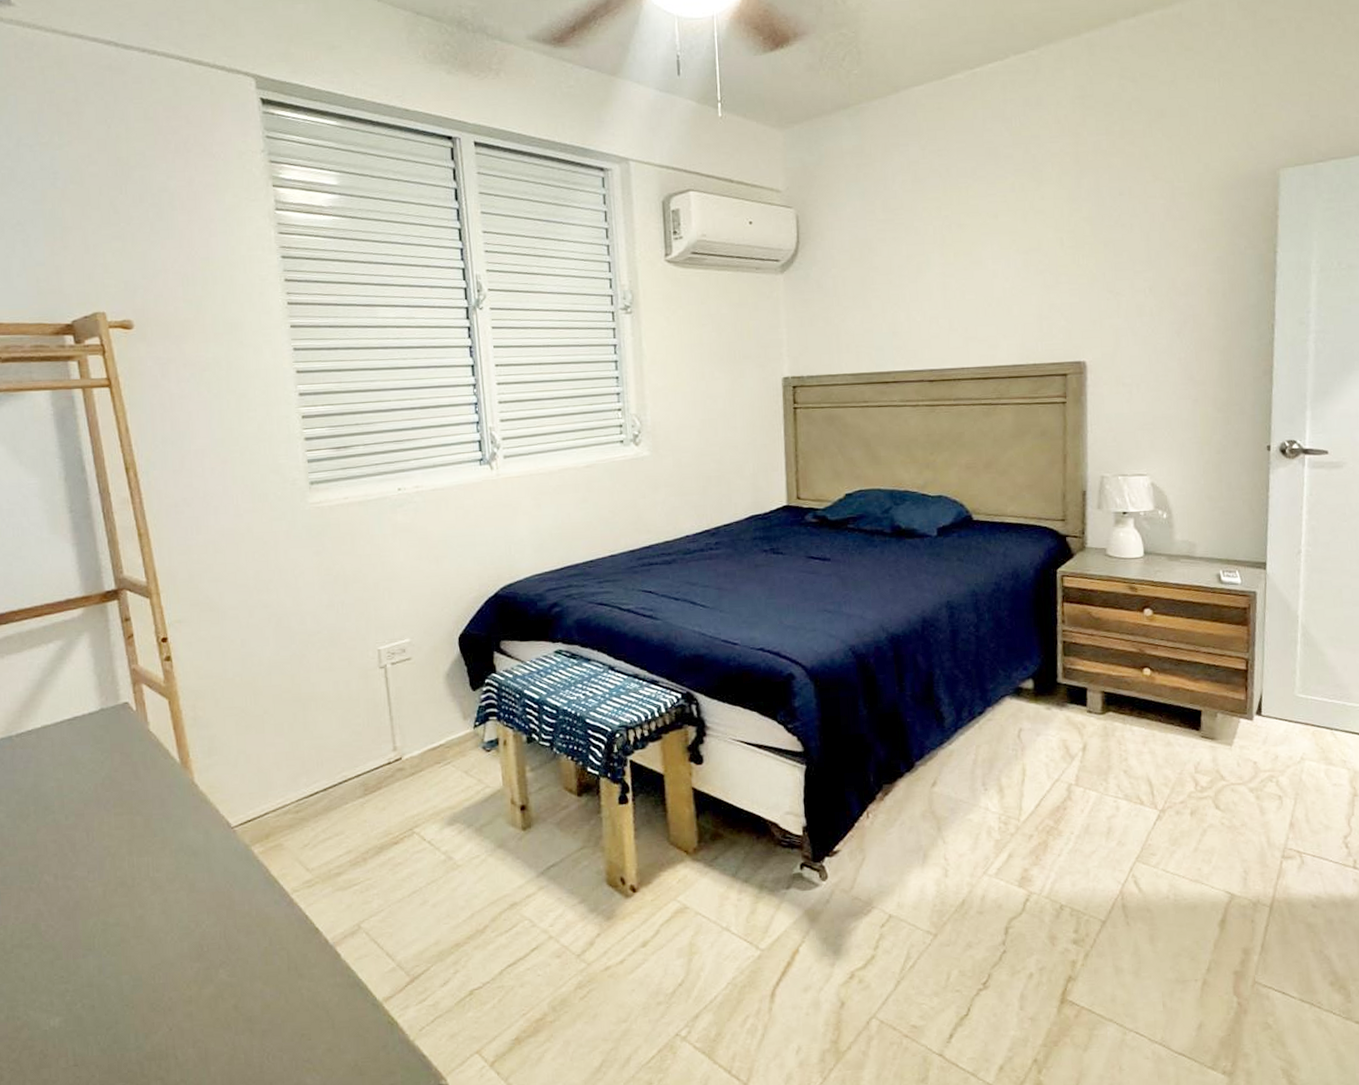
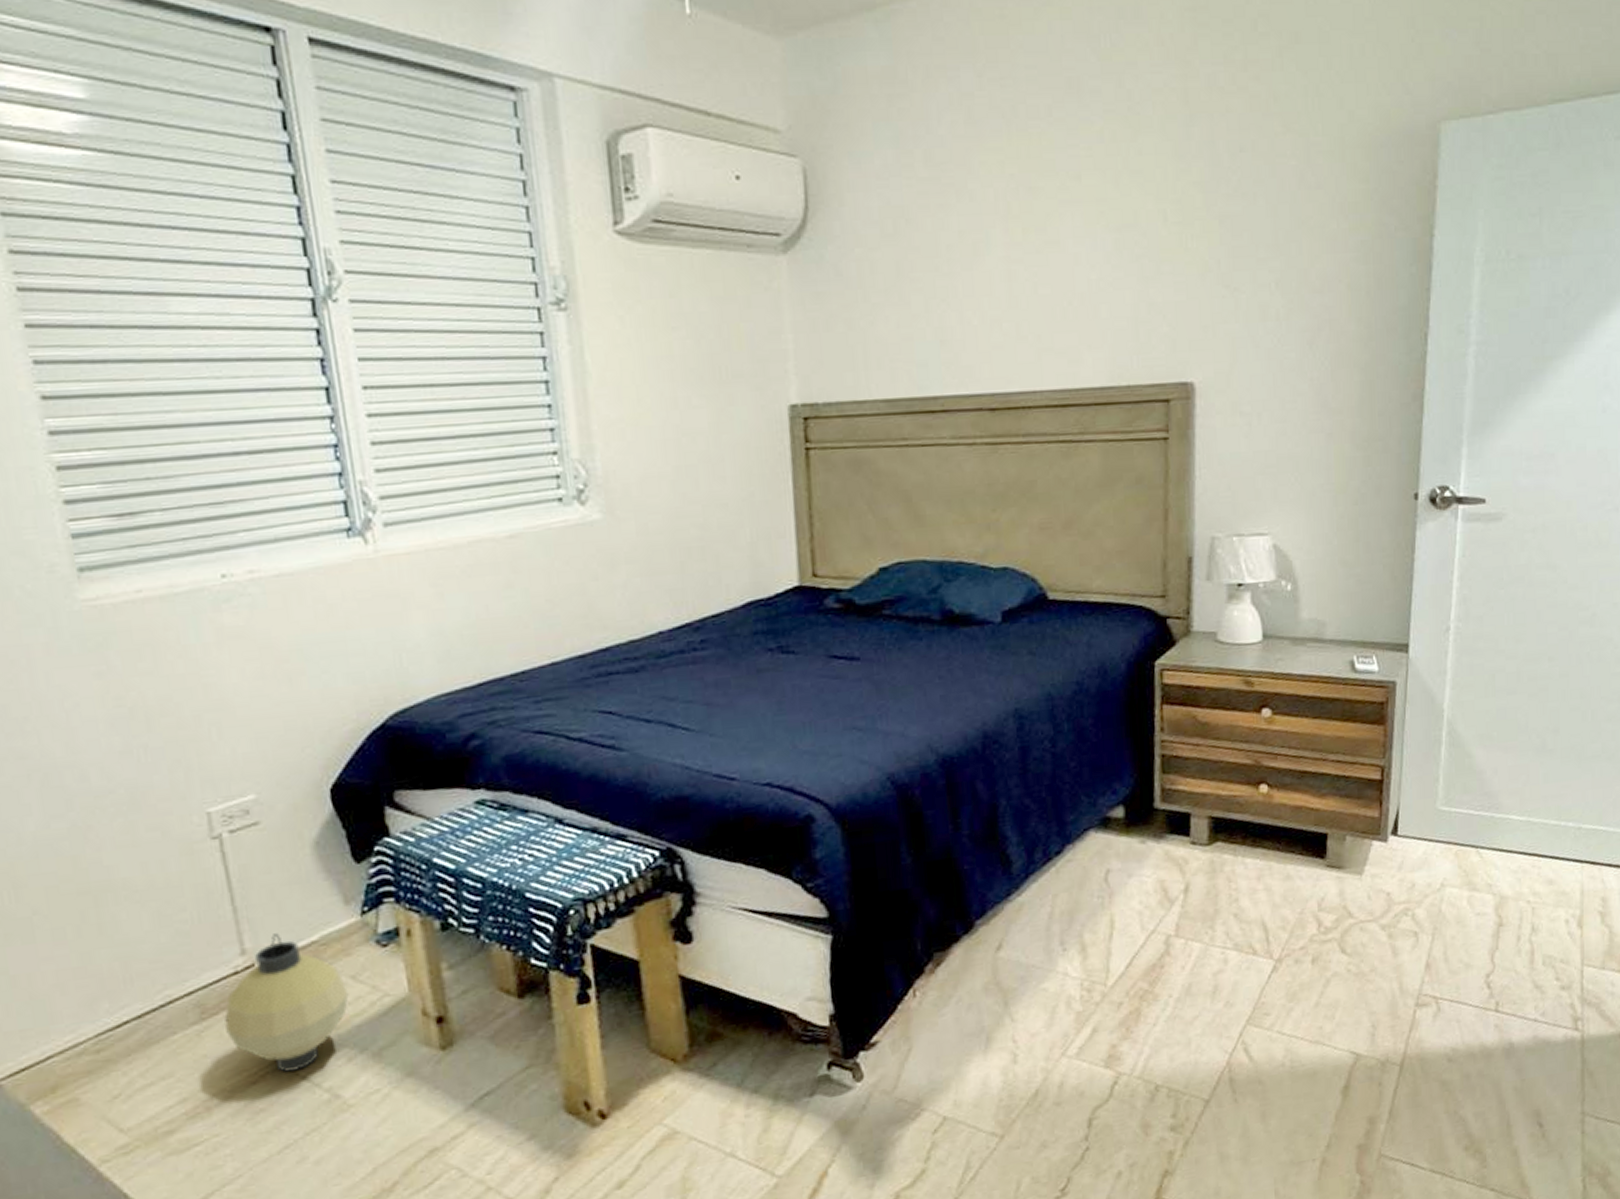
lantern: none [380,737,462,837] -> present [224,933,349,1072]

